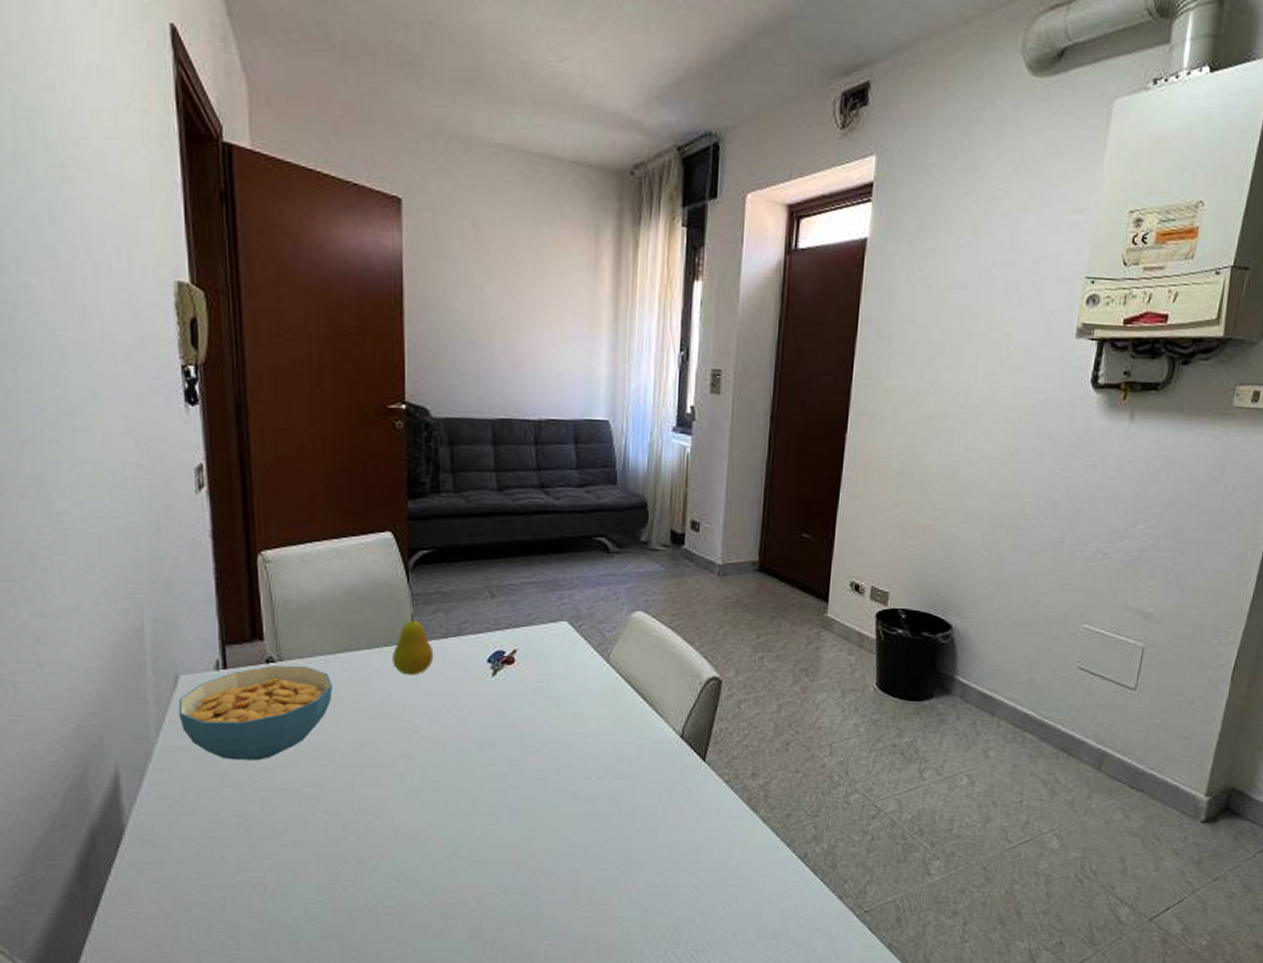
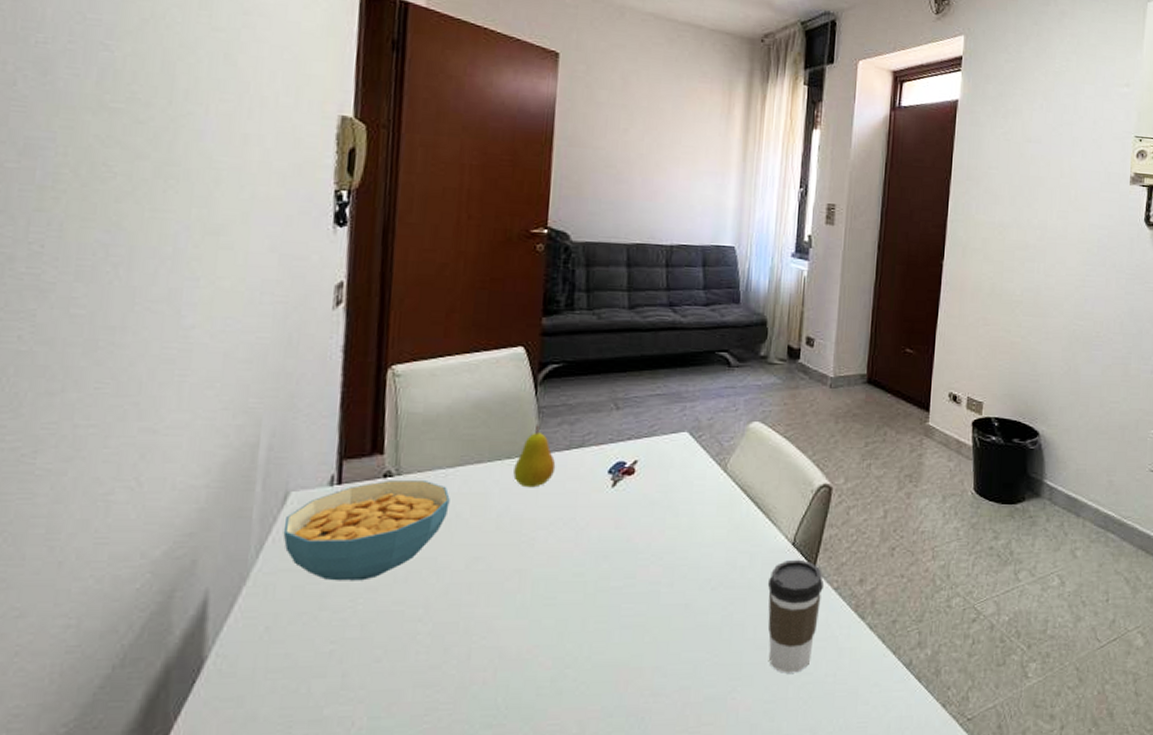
coffee cup: none [655,751,714,861] -> present [767,559,824,673]

